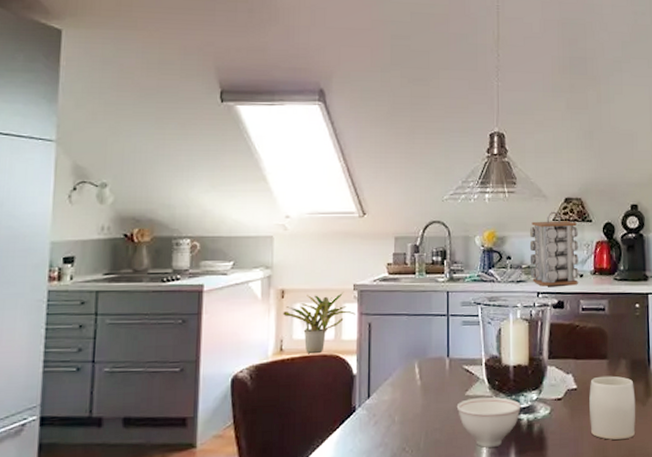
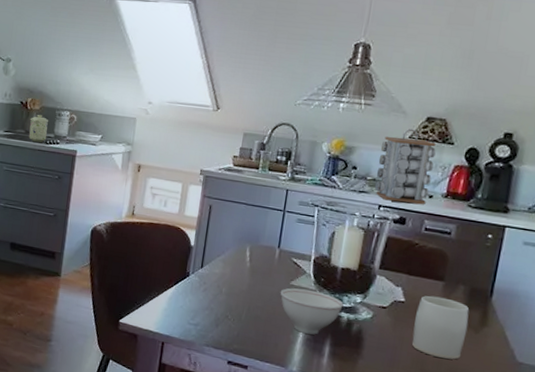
mug: none [138,247,164,283] -> present [28,114,49,143]
potted plant: present [283,292,356,354] -> none [137,171,200,224]

